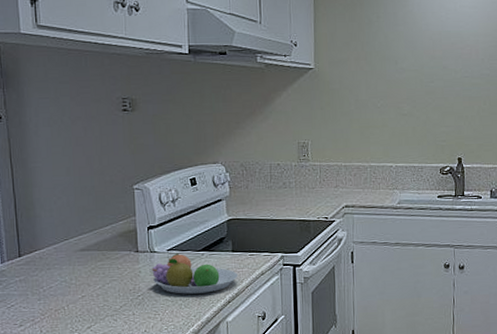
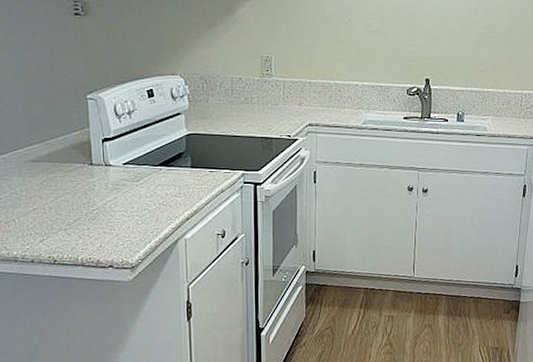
fruit bowl: present [152,253,238,294] -> none [107,167,197,210]

